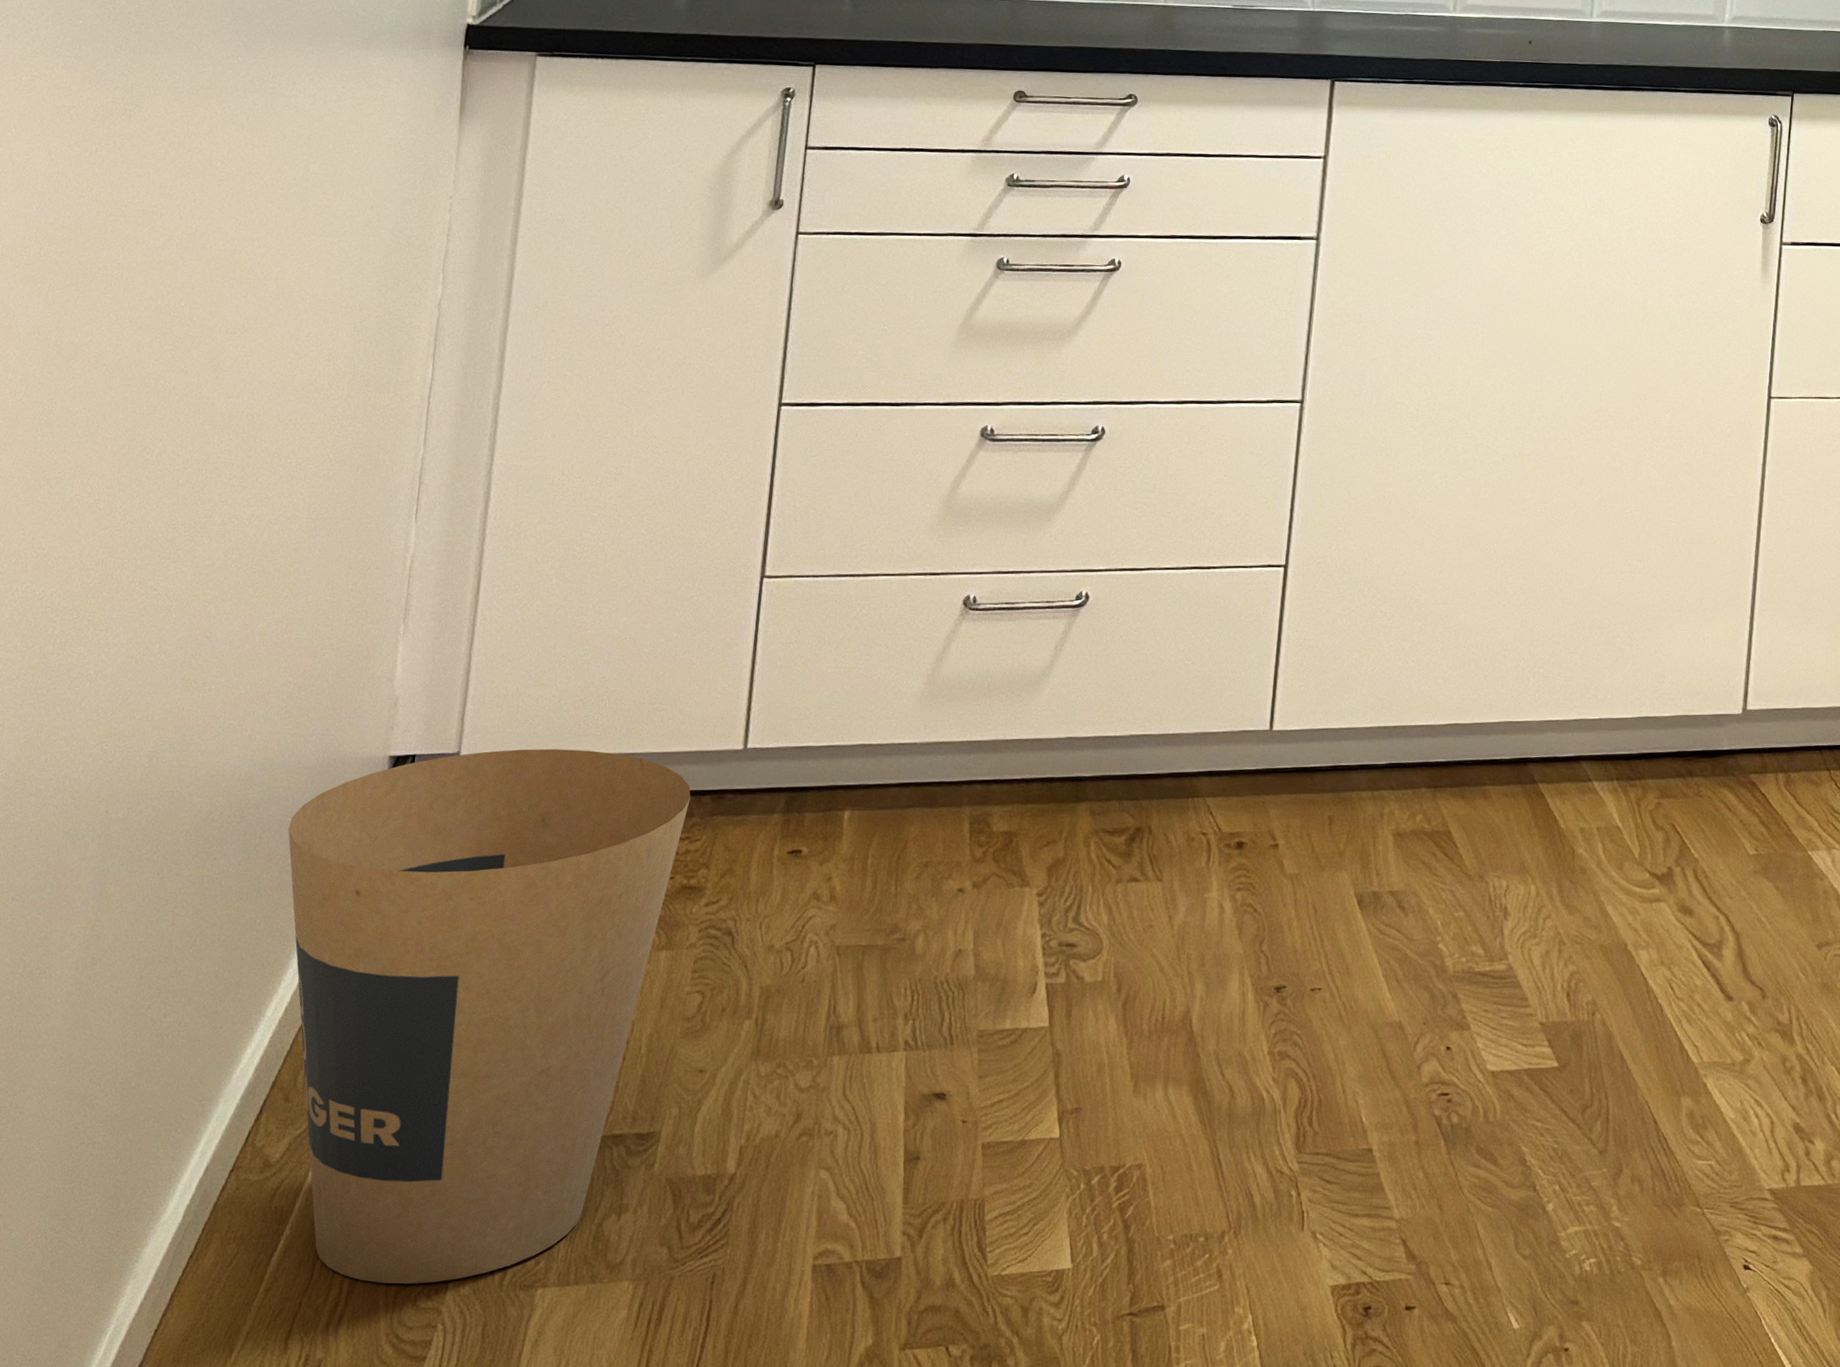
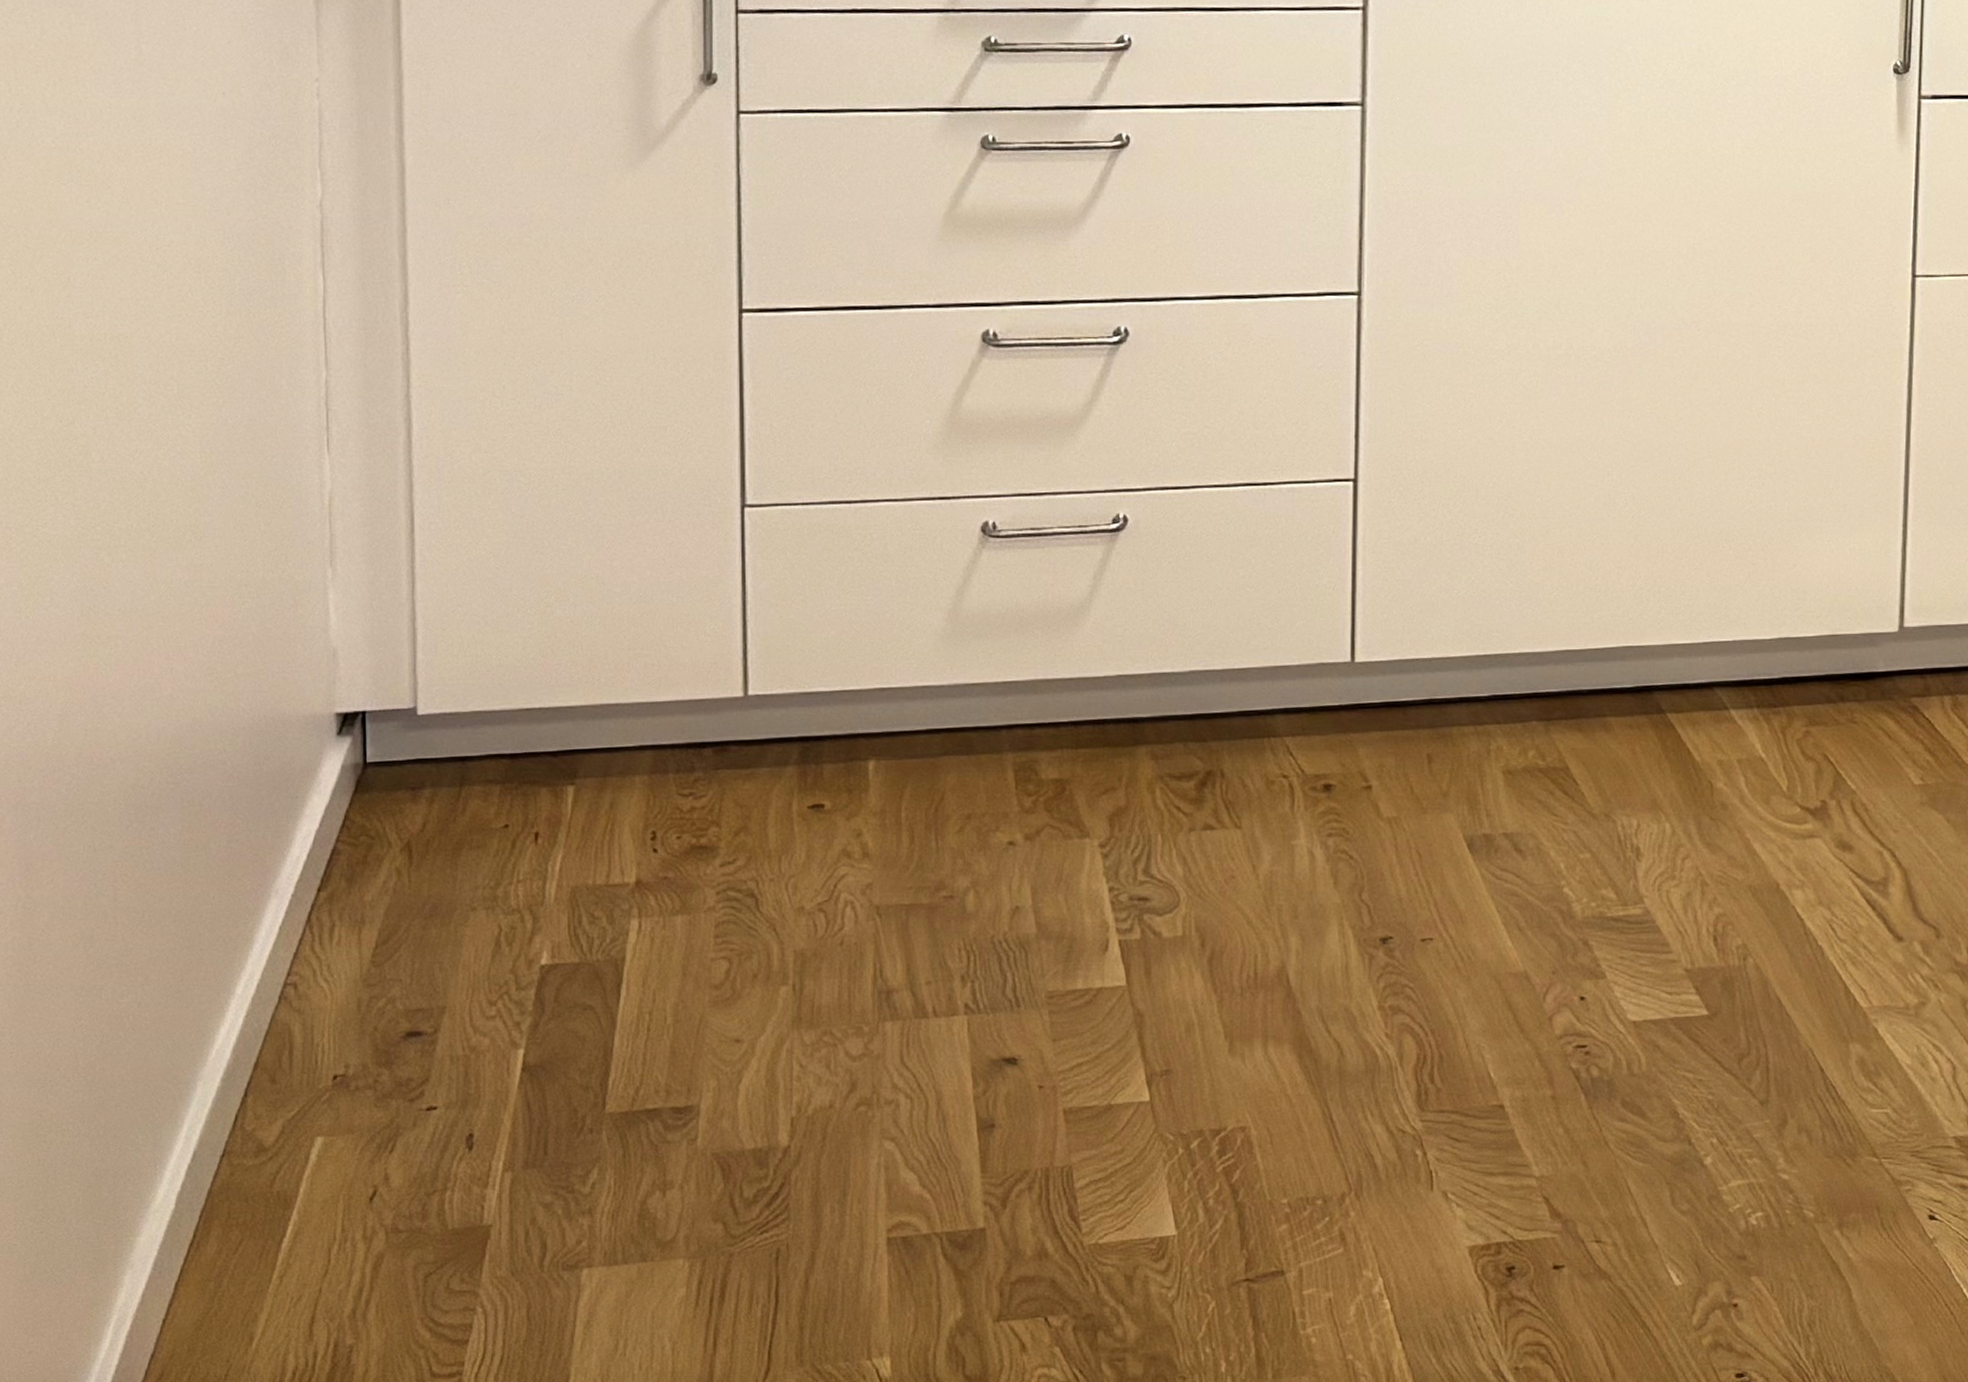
trash can: present [288,748,691,1284] -> none [230,701,689,1267]

